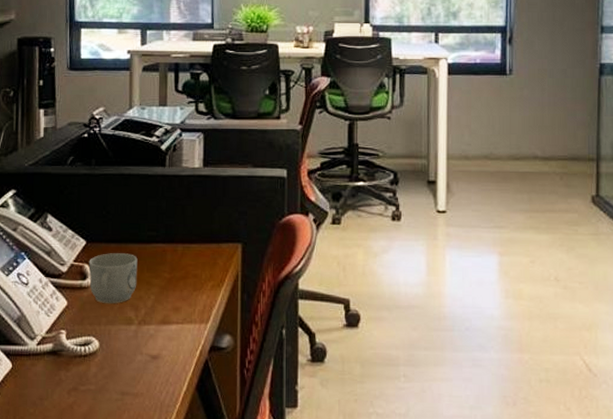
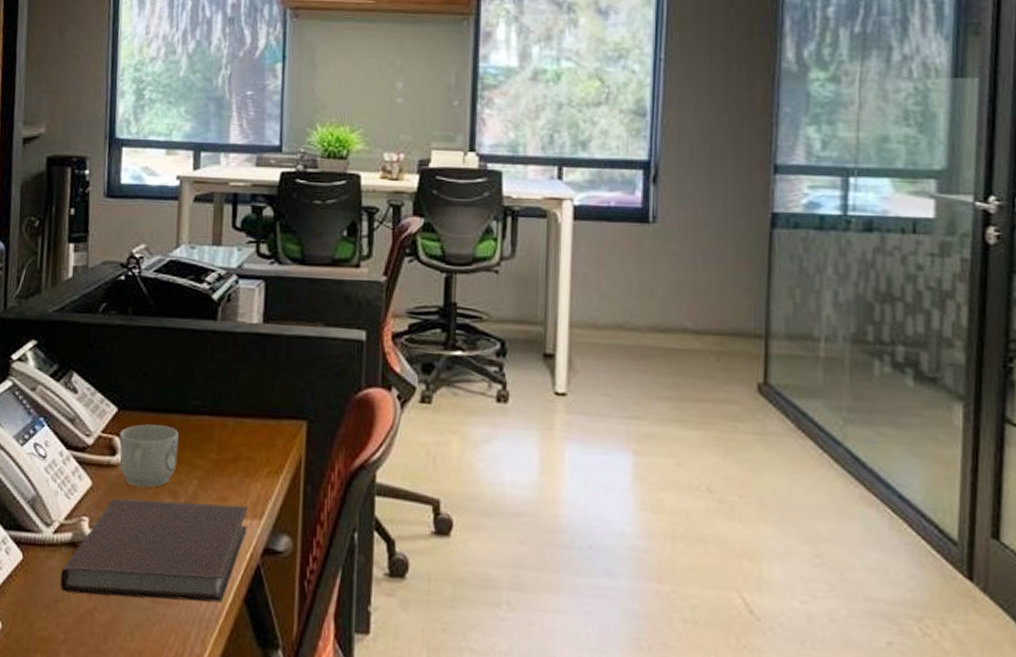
notebook: none [44,313,197,392] -> present [60,499,248,603]

